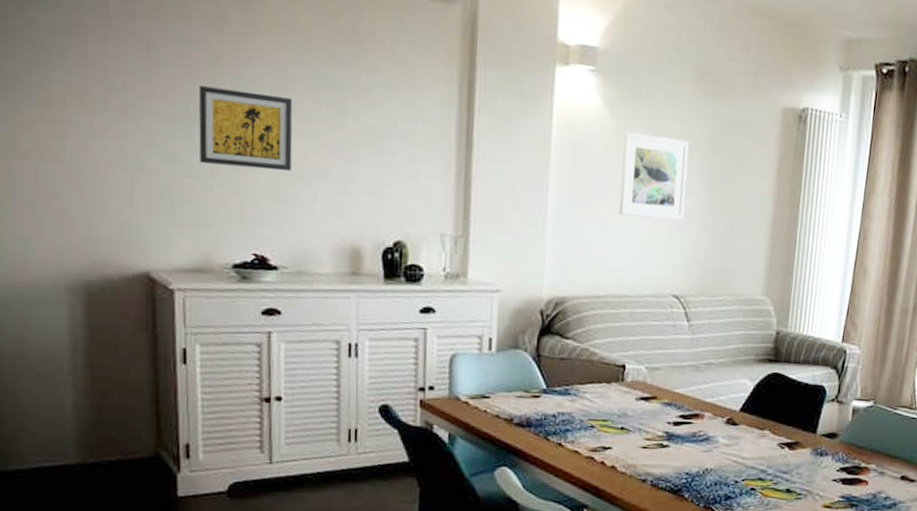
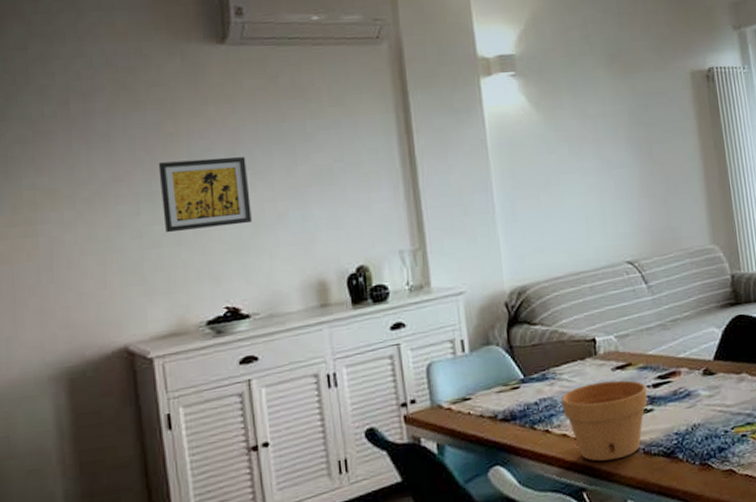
flower pot: none [579,408,667,486] -> present [562,380,648,461]
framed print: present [619,131,689,221] -> none [552,118,622,199]

